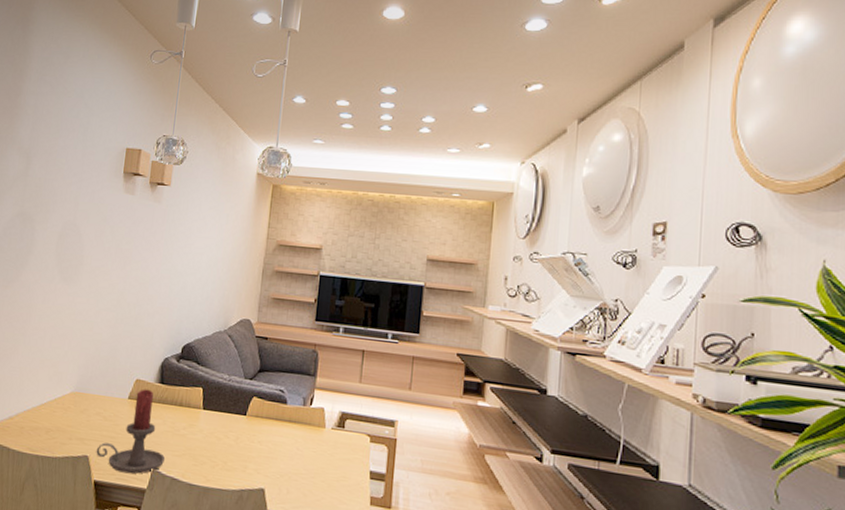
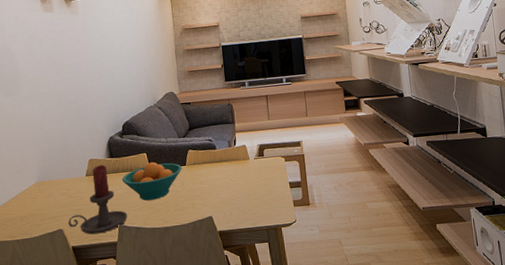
fruit bowl: none [168,400,242,450] -> present [122,161,183,201]

